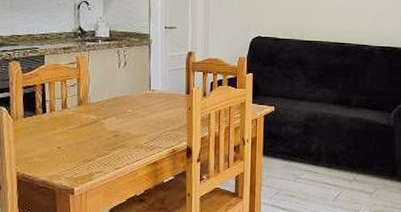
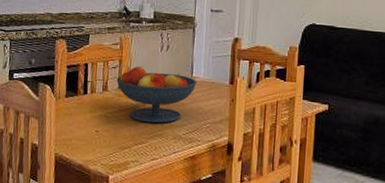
fruit bowl: none [75,82,156,135] -> present [116,65,197,124]

